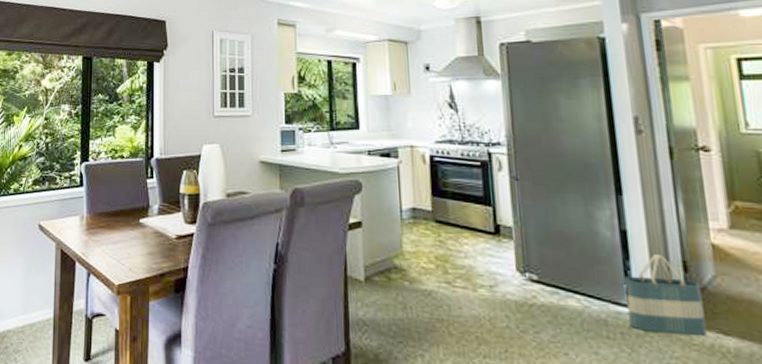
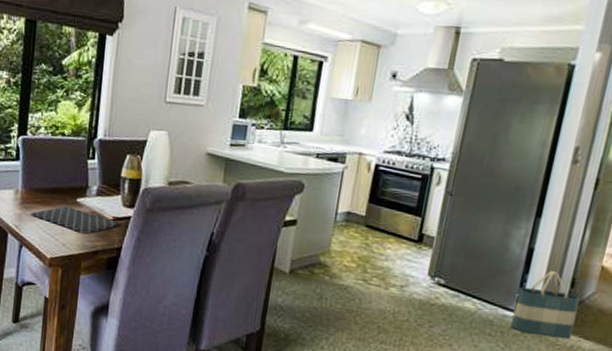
placemat: none [96,228,185,256] -> present [30,206,121,235]

